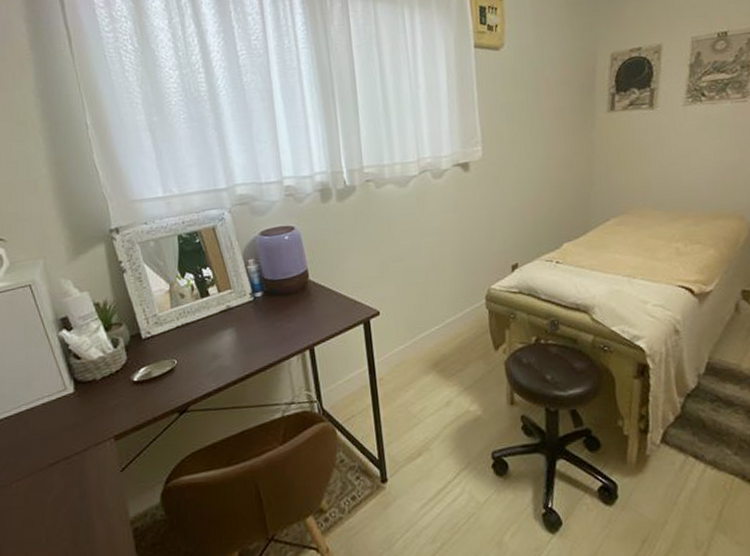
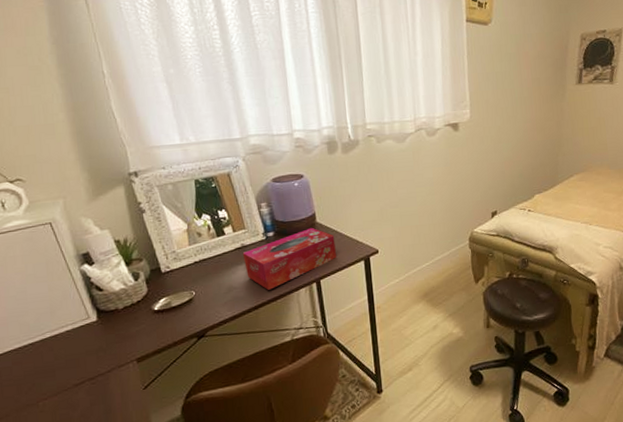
tissue box: none [228,286,332,359] -> present [242,227,336,290]

